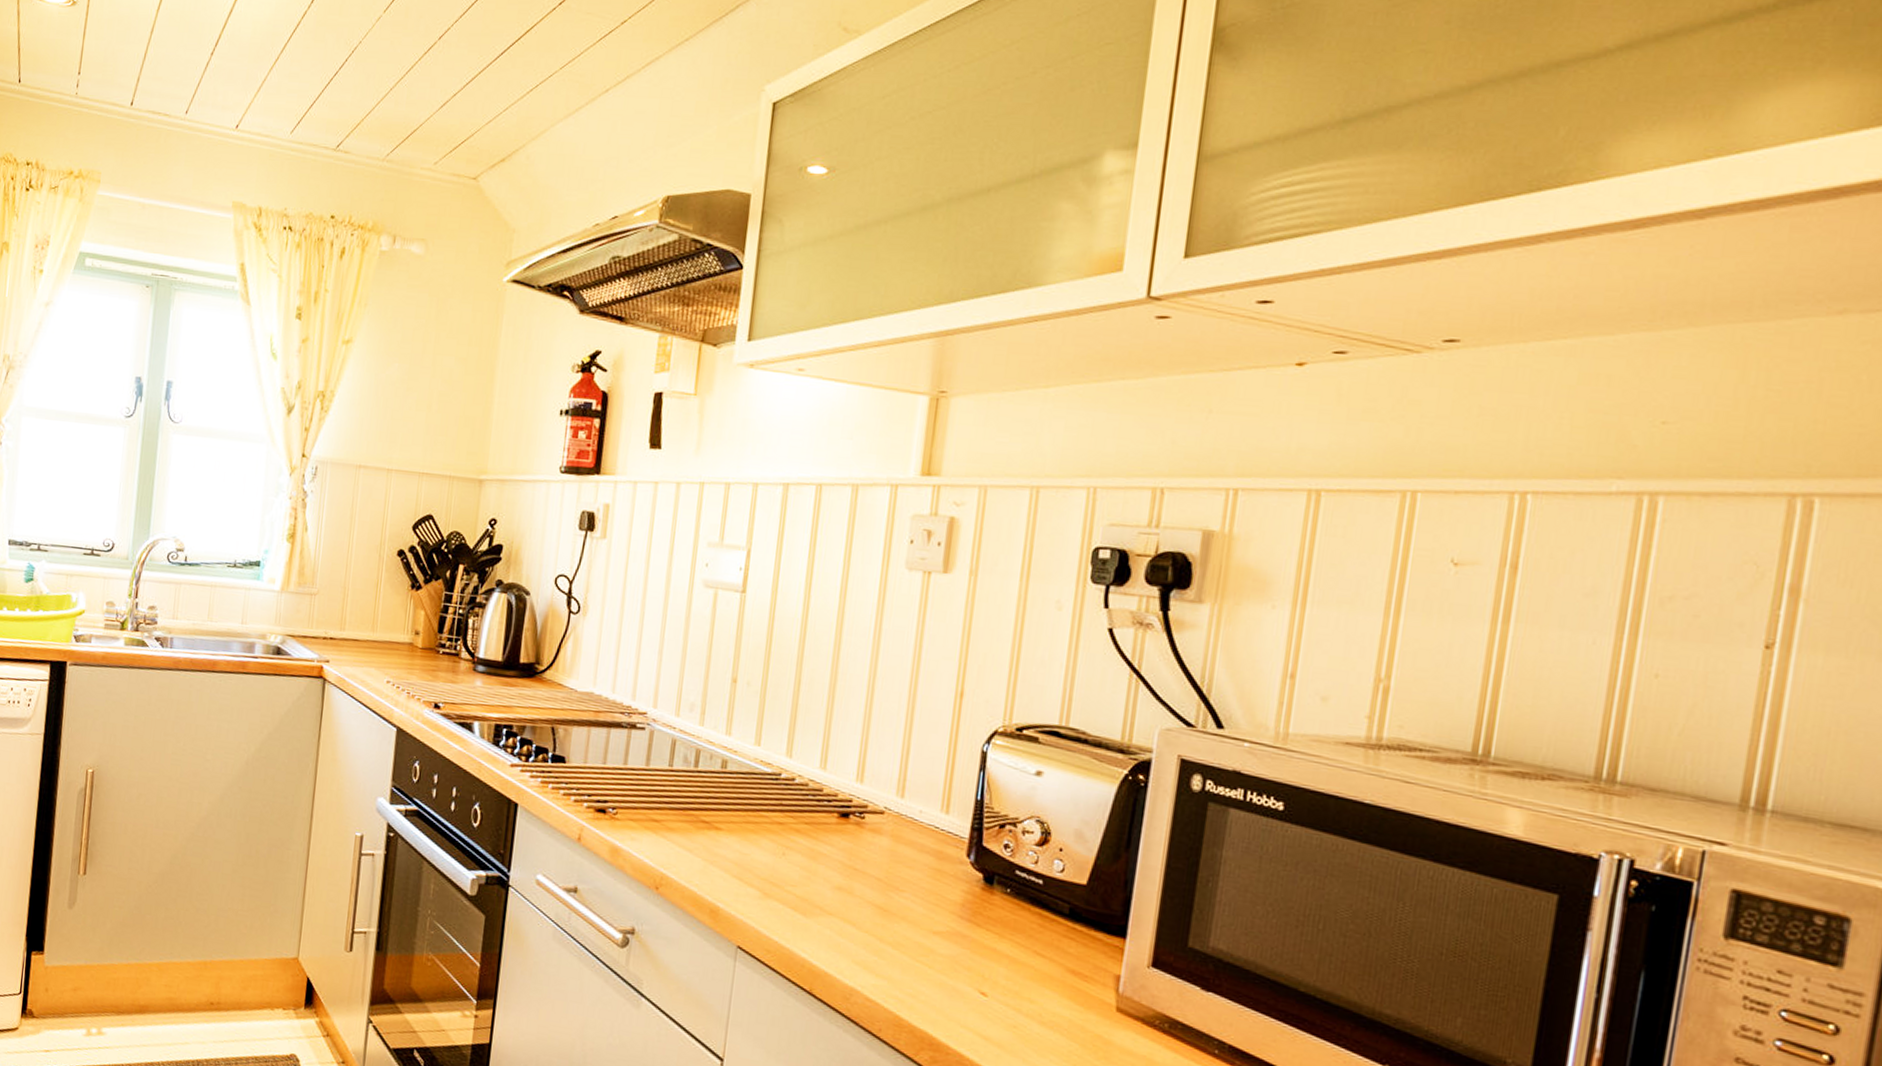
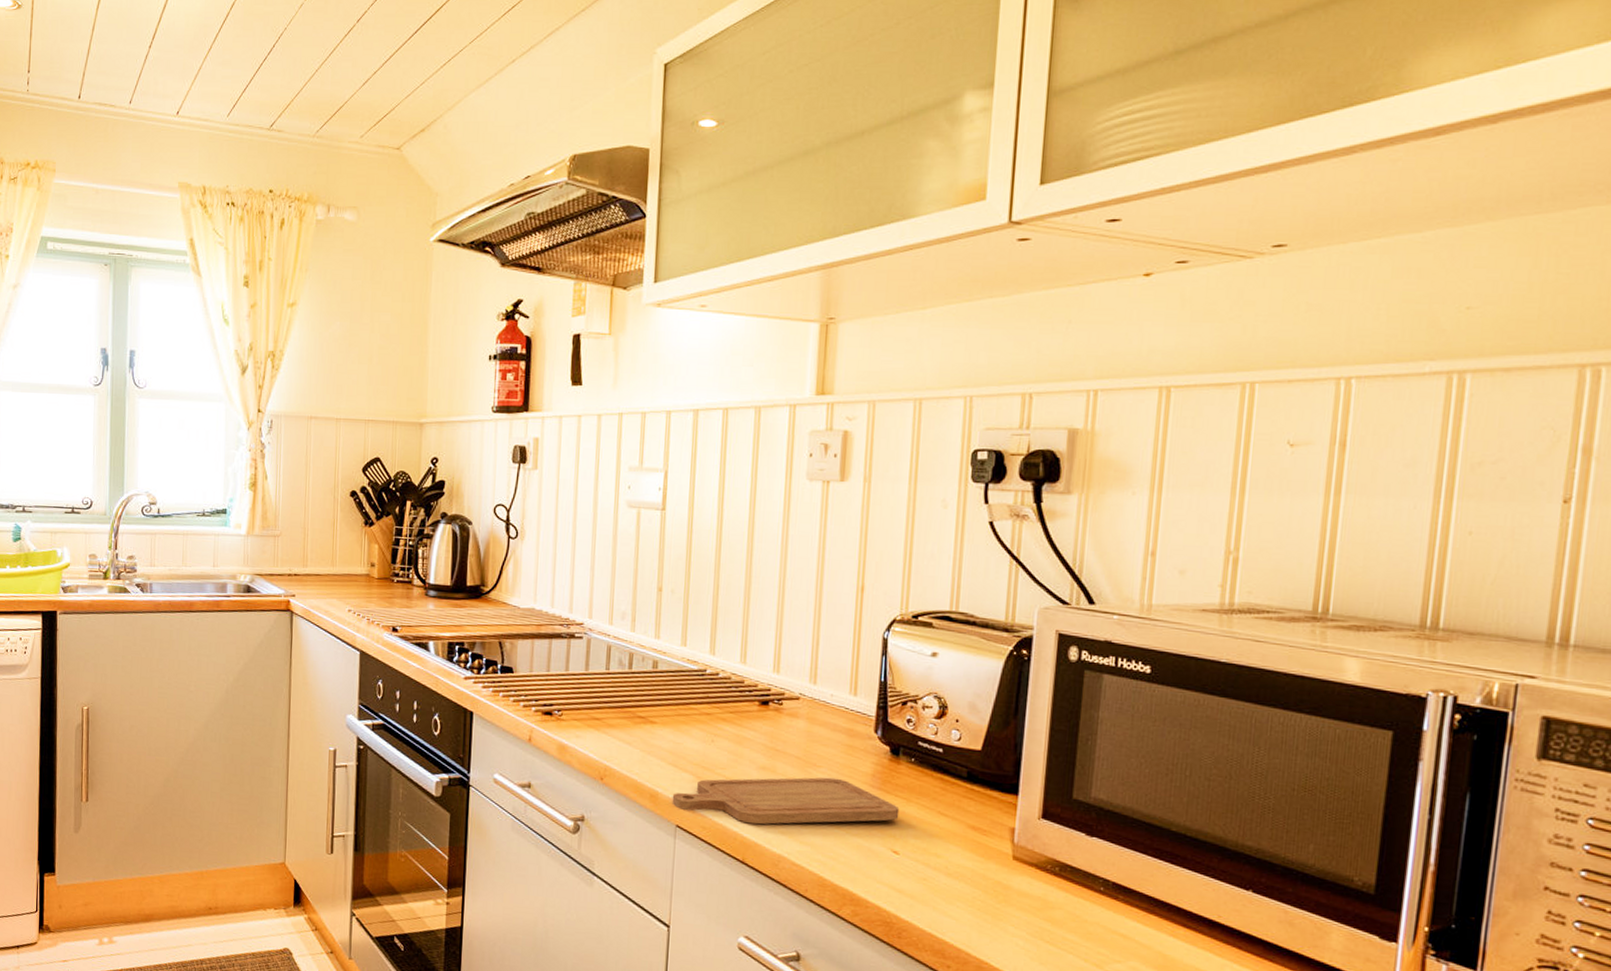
chopping board: none [734,896,991,958] -> present [672,777,900,825]

